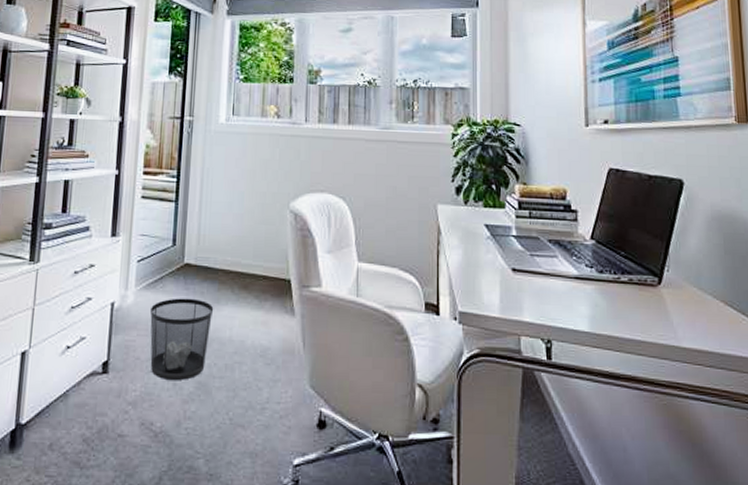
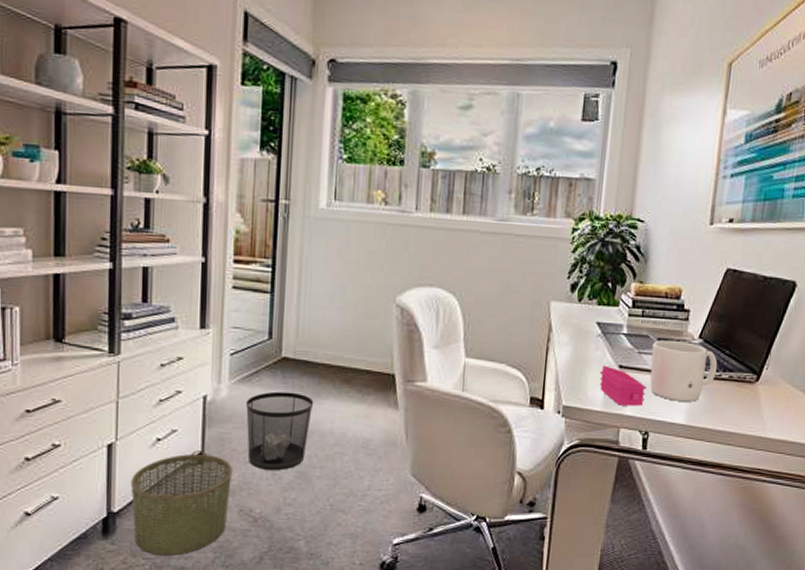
basket: none [39,359,136,474] -> present [130,450,233,556]
sticky notes: none [494,268,544,312] -> present [599,365,647,406]
mug: none [544,241,615,307] -> present [650,340,718,402]

